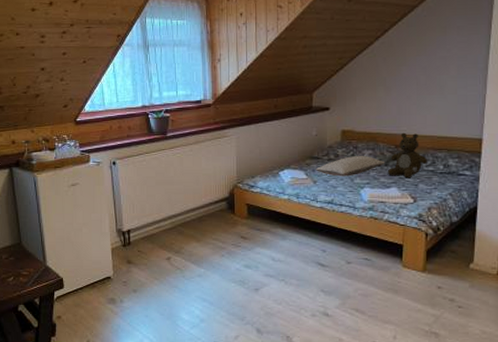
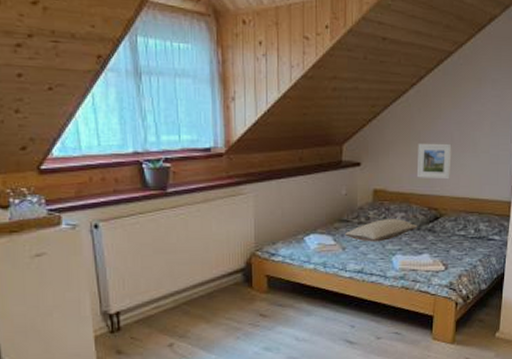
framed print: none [383,87,418,120] -> present [416,143,452,180]
teddy bear: present [388,132,428,178] -> none [420,193,460,244]

